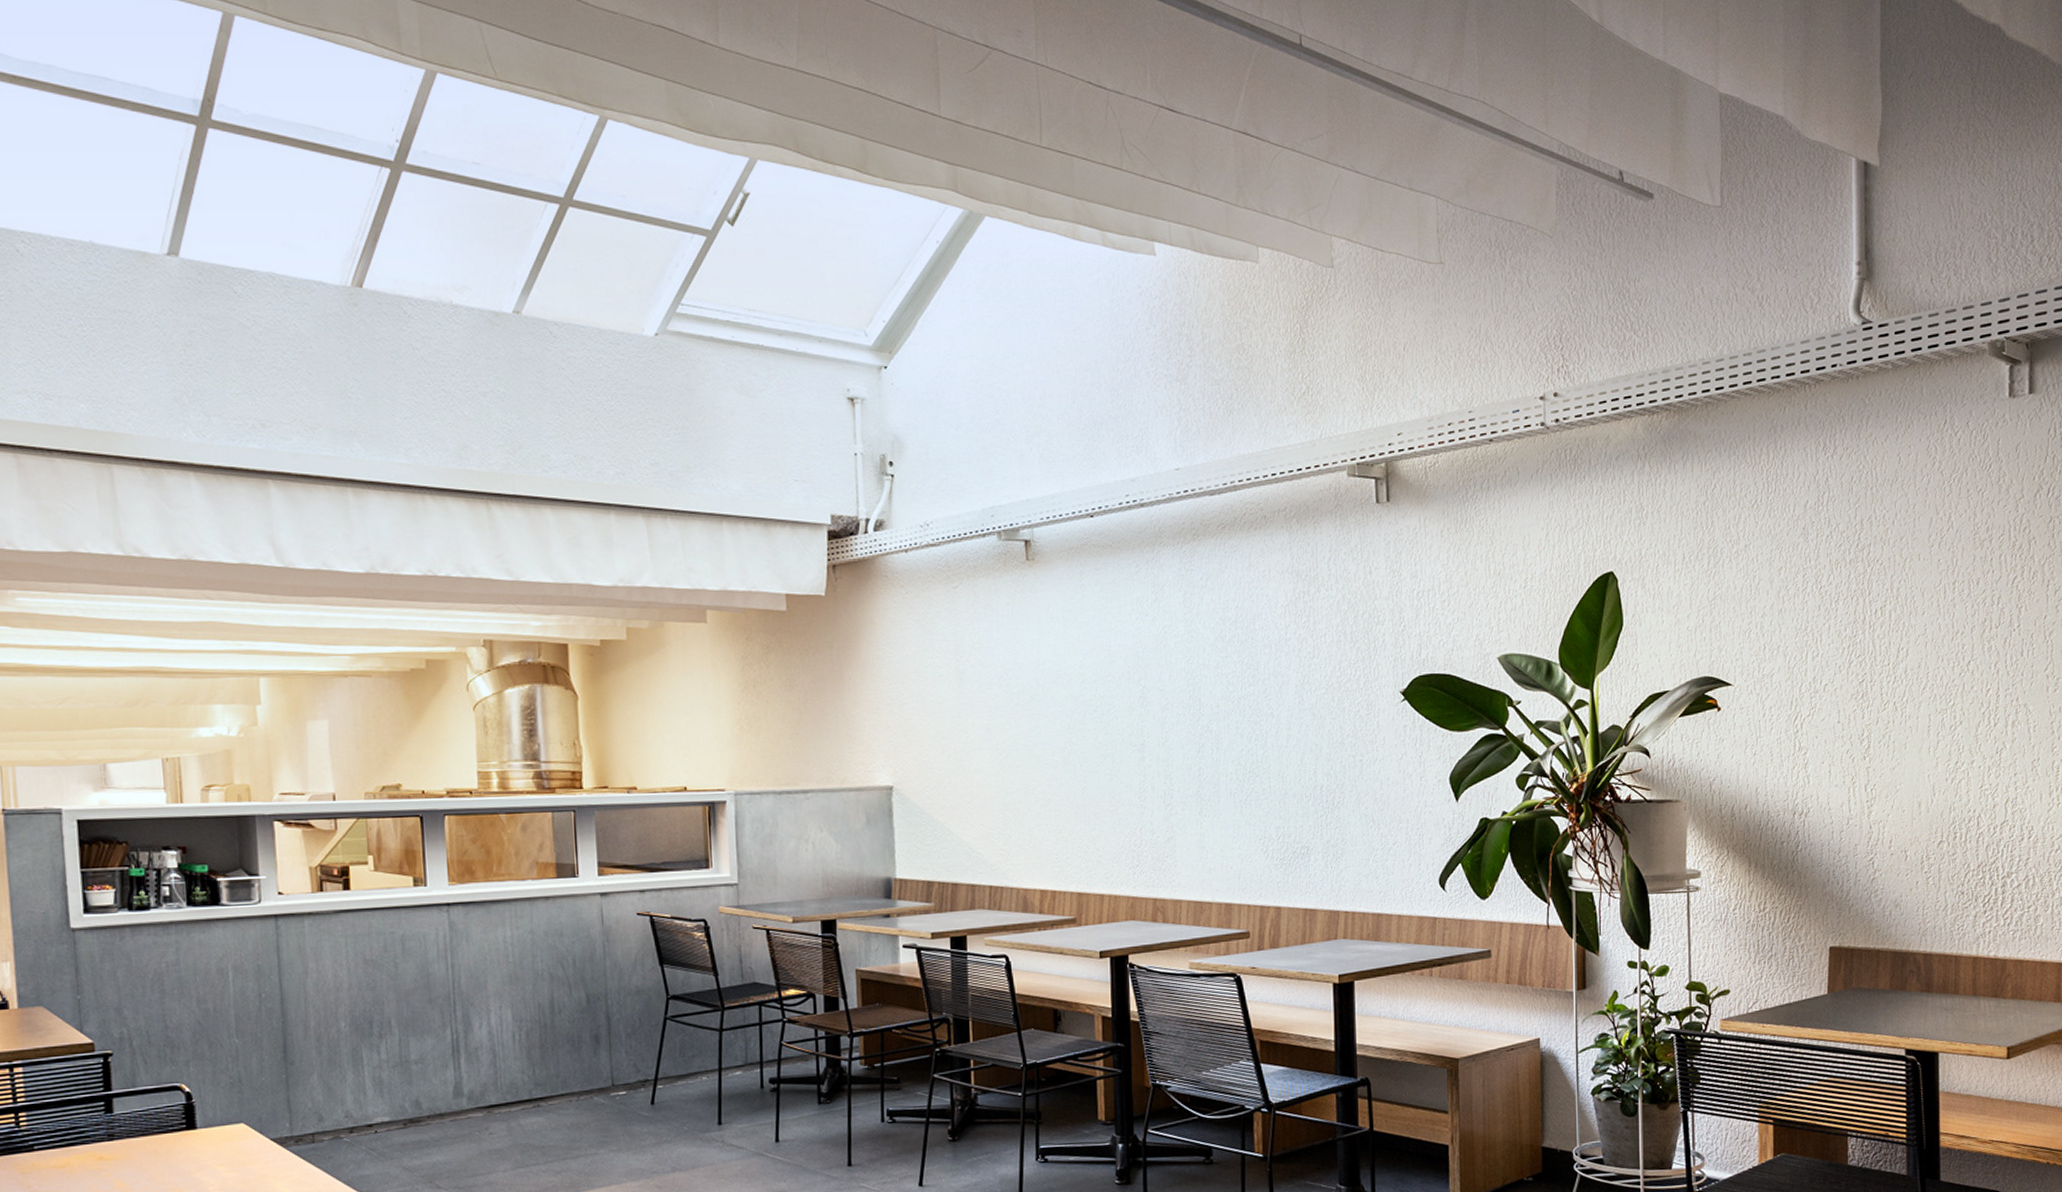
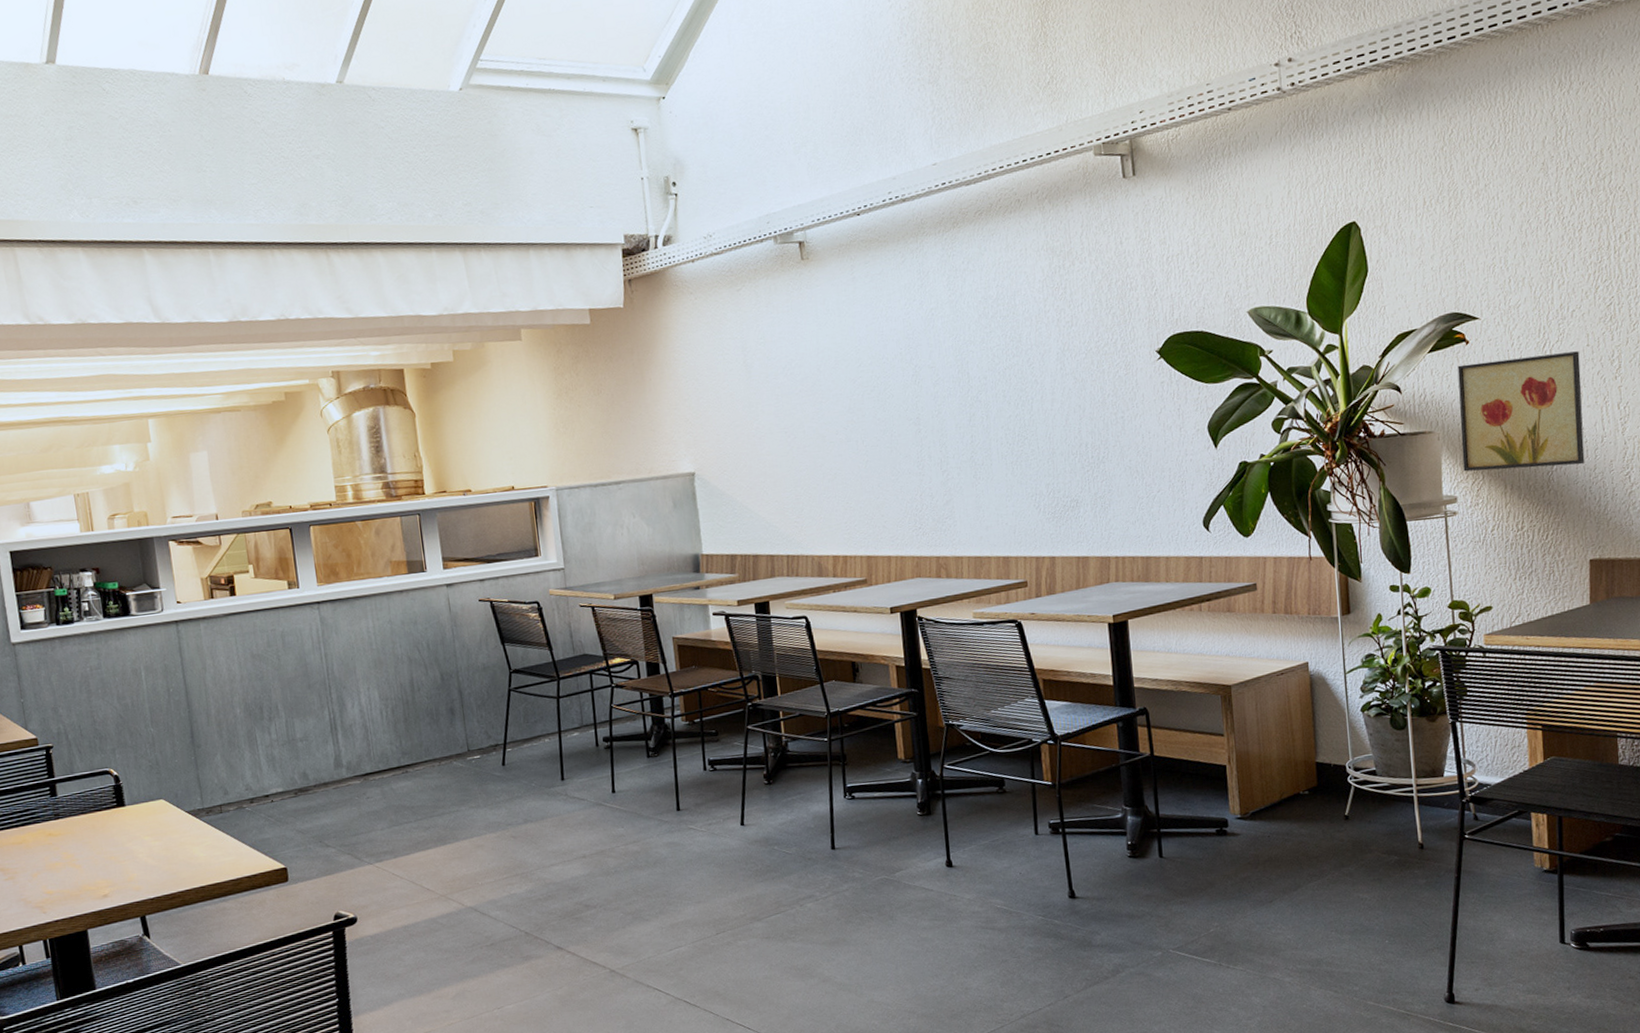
wall art: none [1707,727,1830,847] -> present [1457,351,1585,472]

